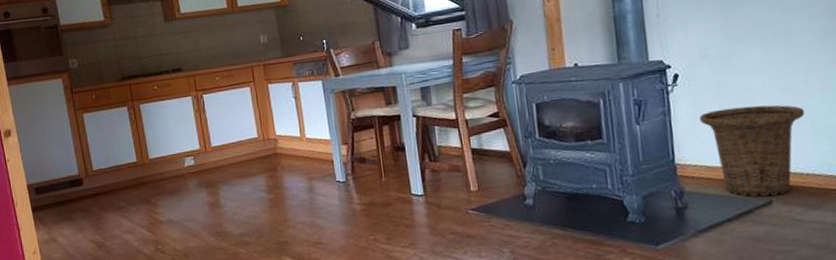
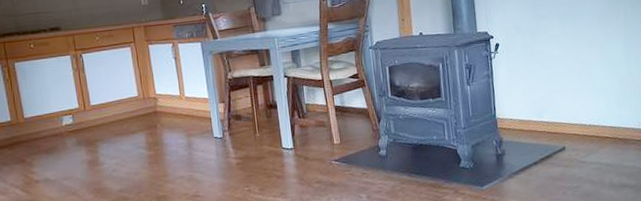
basket: present [699,105,805,197] -> none [514,70,588,145]

